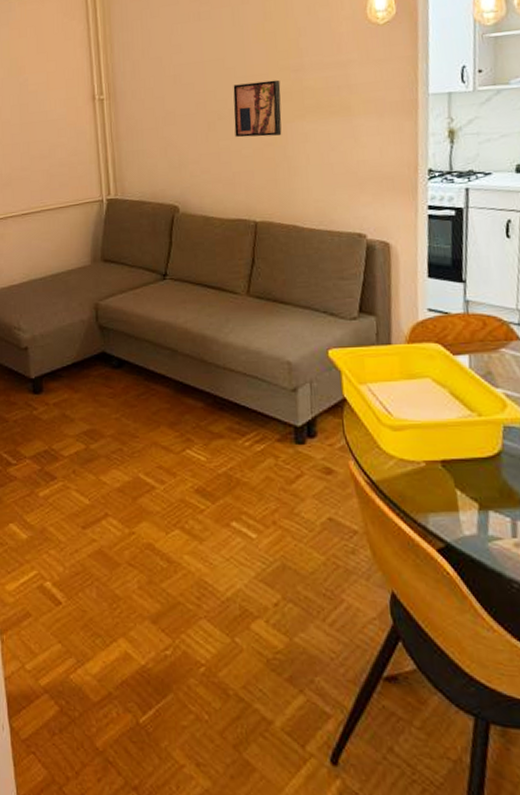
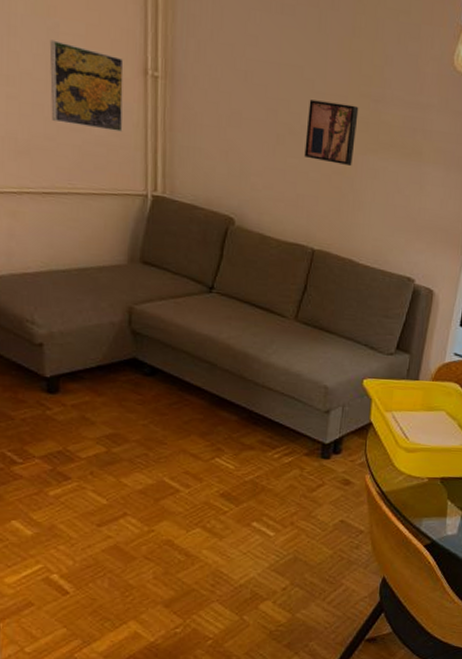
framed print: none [22,91,80,155] -> present [49,40,124,132]

